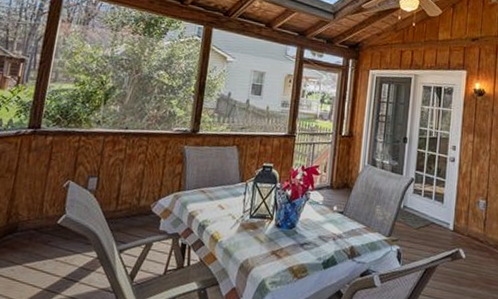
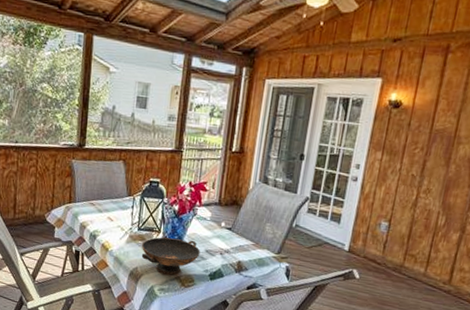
decorative bowl: none [252,224,313,266] -> present [141,237,200,275]

